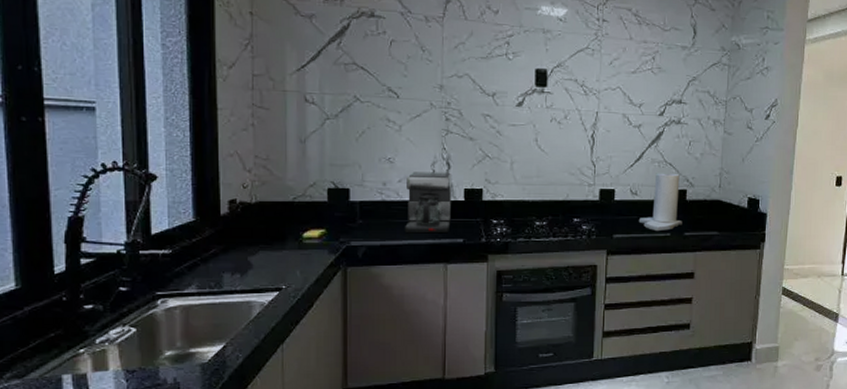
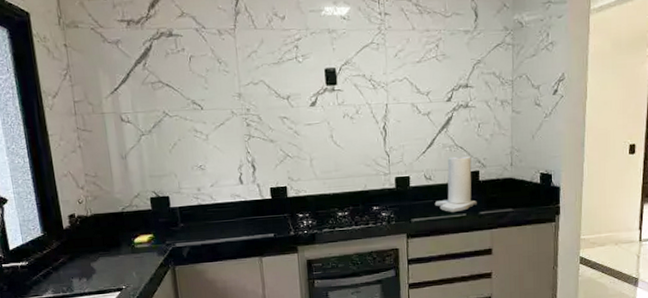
coffee maker: present [404,172,452,234] -> none [218,174,262,233]

